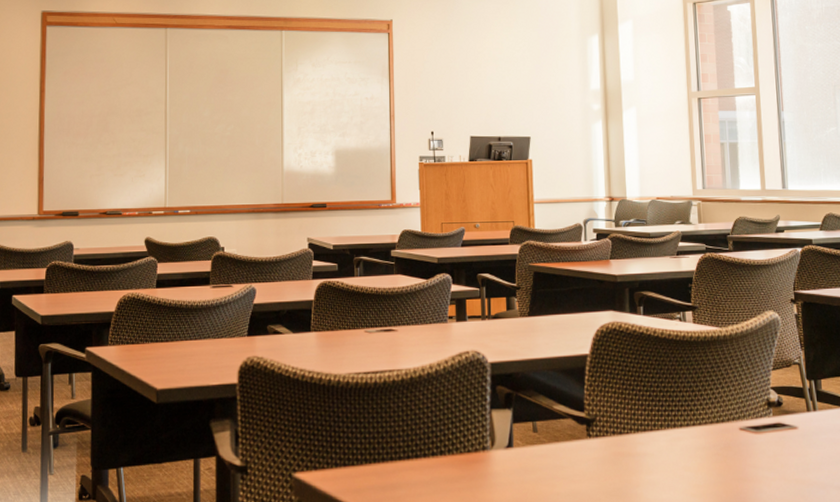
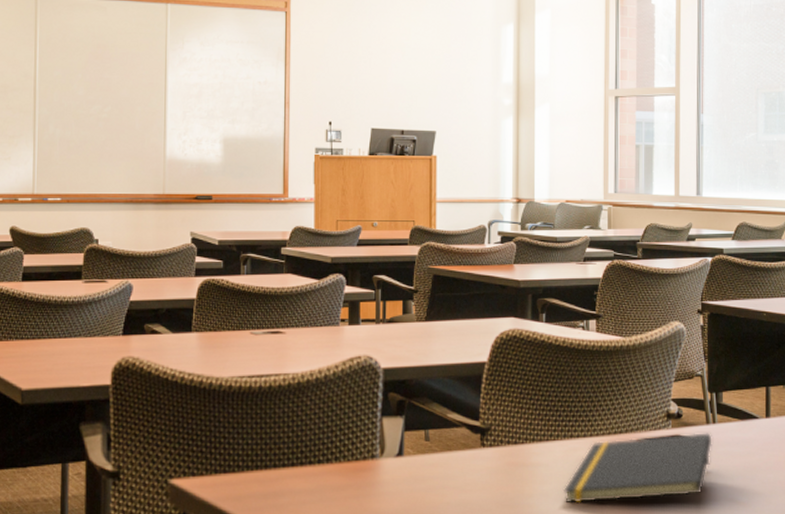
notepad: none [670,420,815,493] -> present [564,433,712,504]

